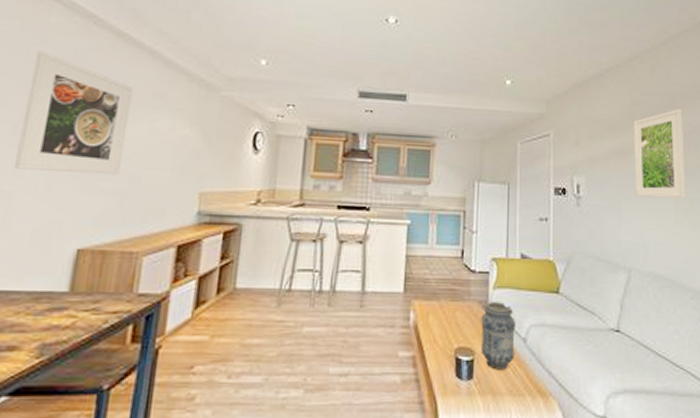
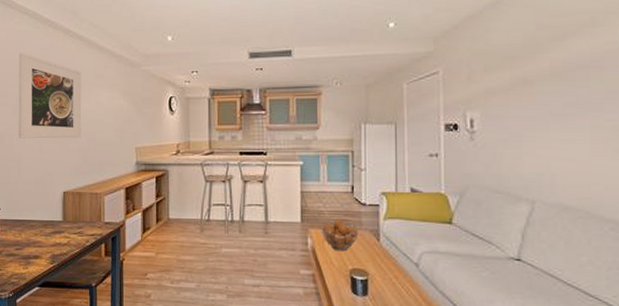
fruit basket: none [425,288,467,327] -> present [320,219,359,252]
vase: present [480,302,515,370] -> none [373,231,407,290]
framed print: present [633,108,686,199] -> none [539,26,608,127]

